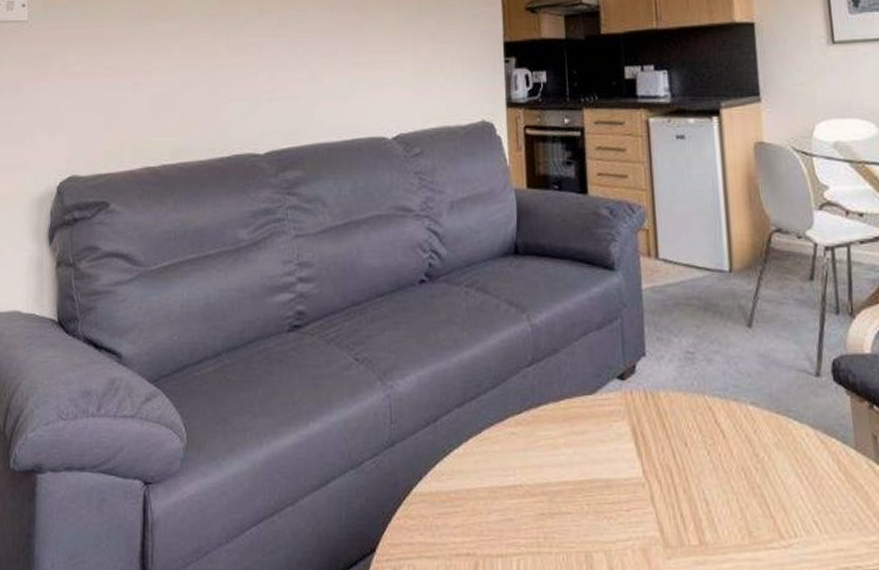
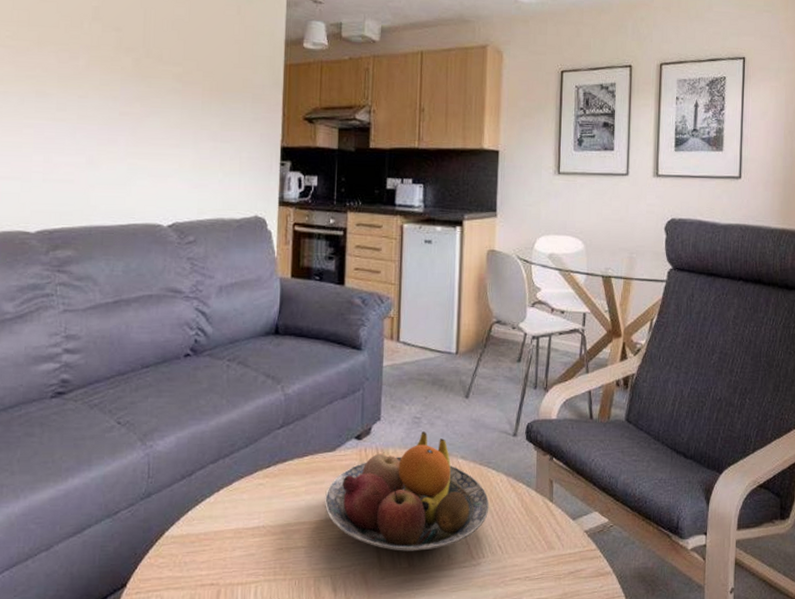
fruit bowl: none [588,370,796,524] -> present [324,432,489,551]

